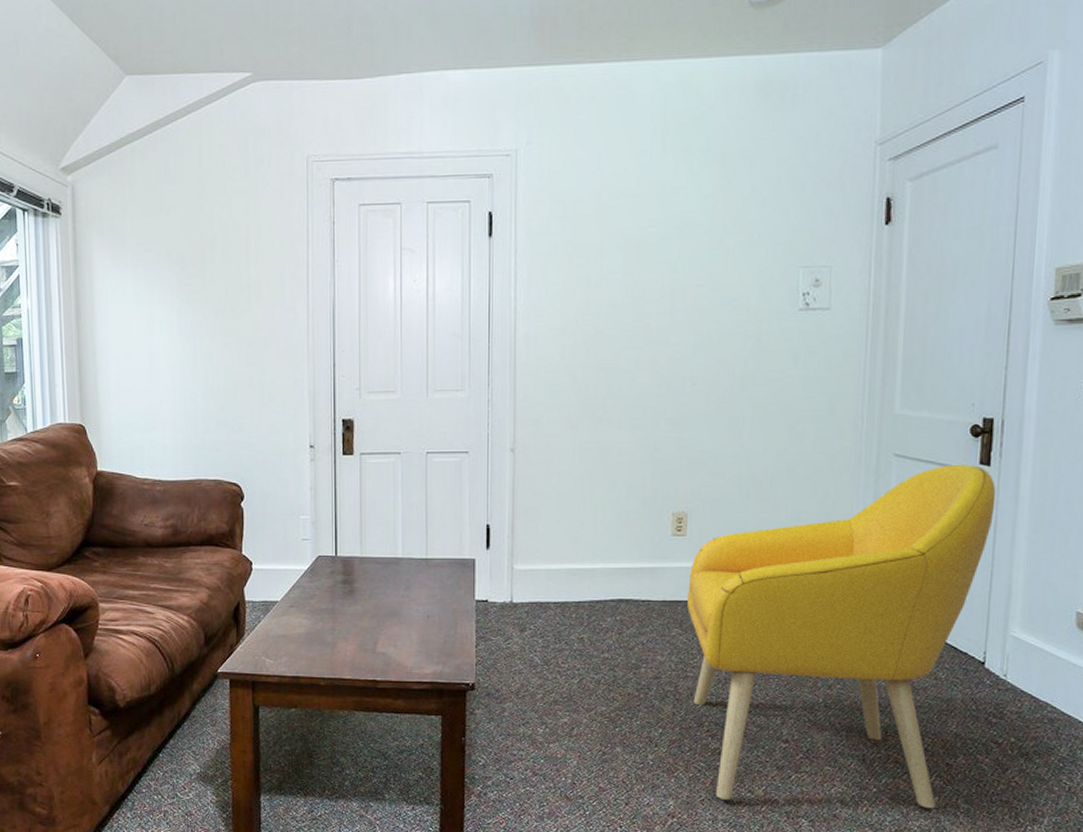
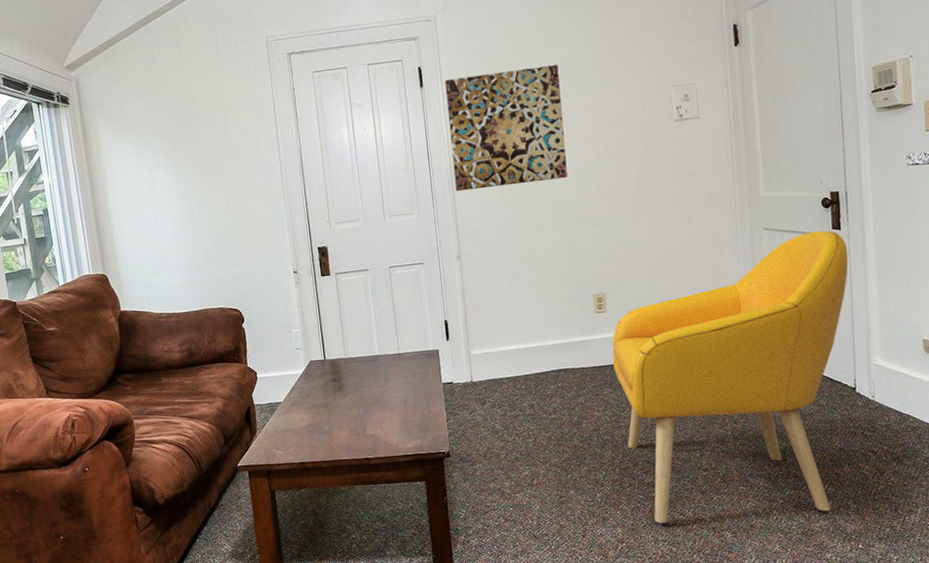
wall art: none [518,226,662,369] -> present [444,65,567,192]

